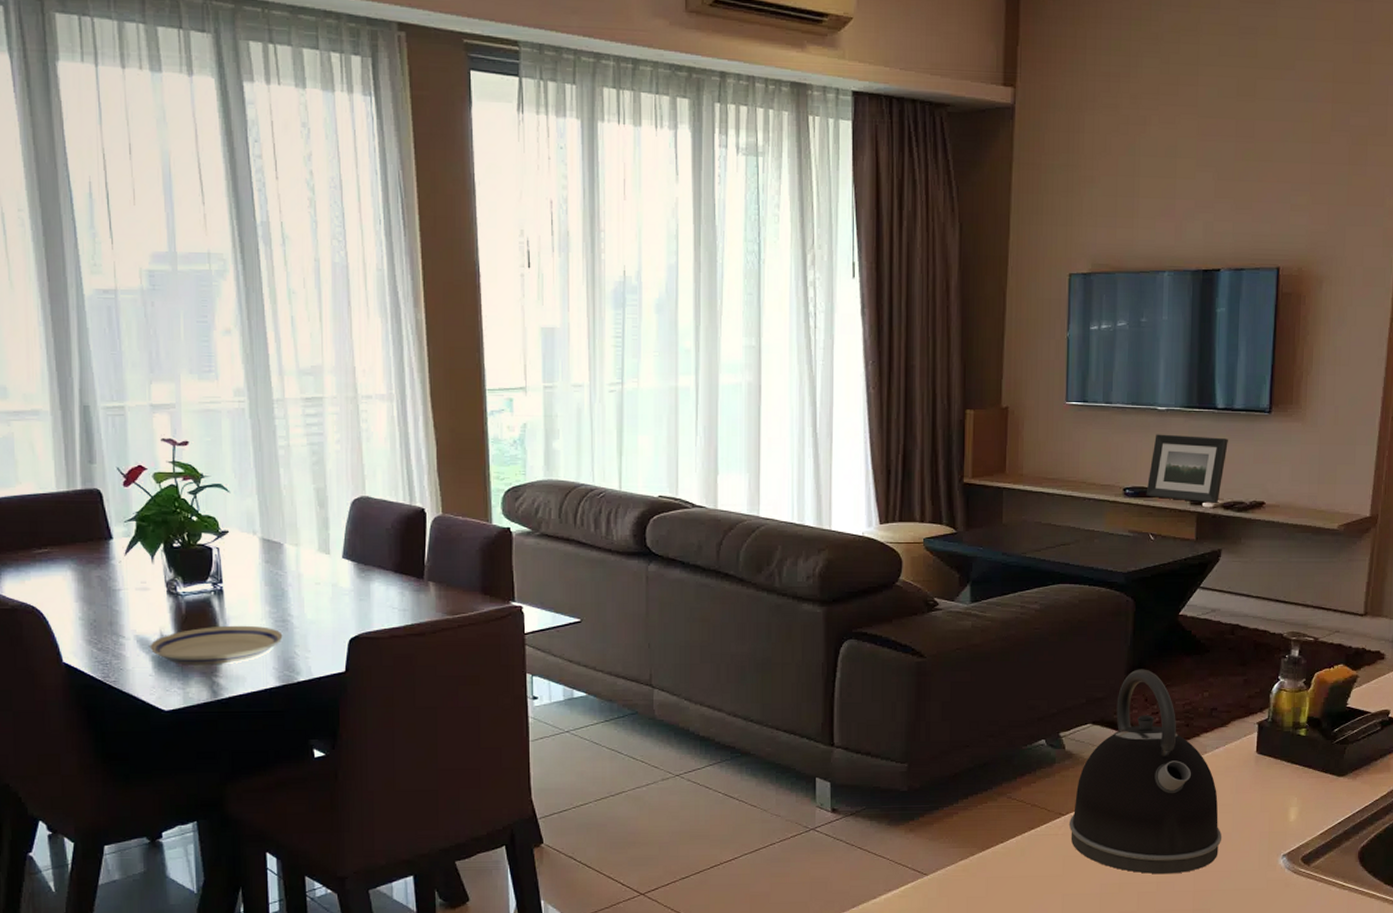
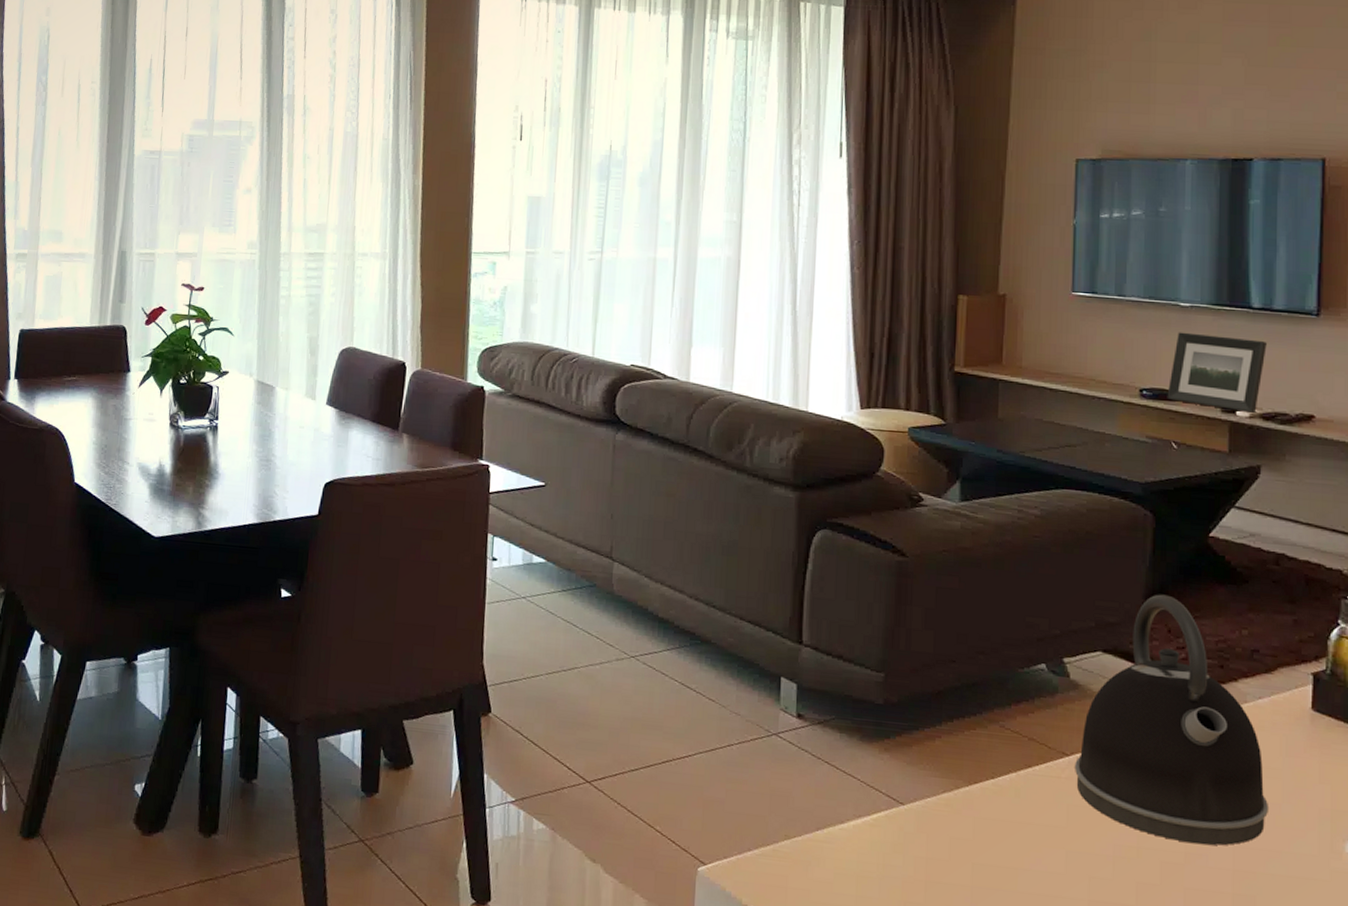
plate: present [150,625,283,665] -> none [149,460,265,497]

